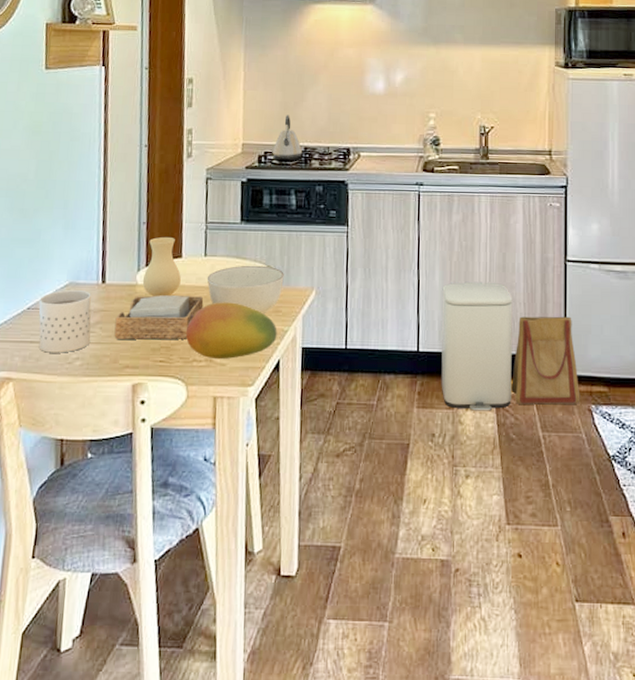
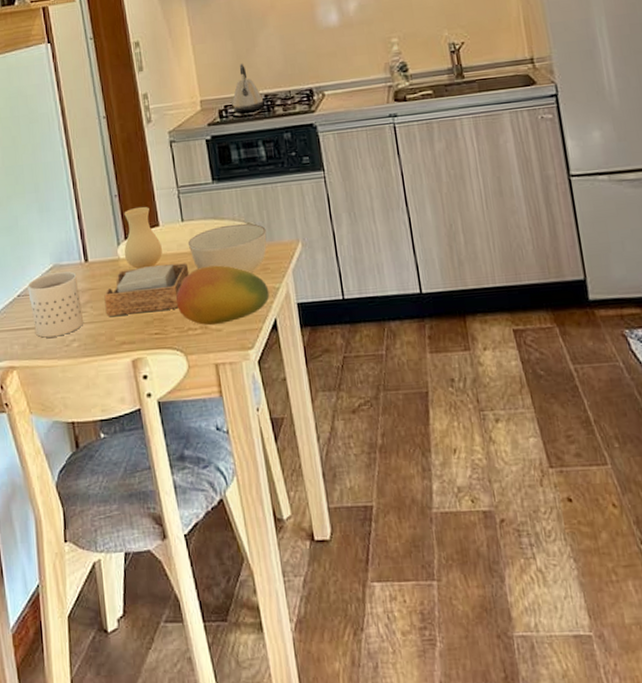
pedal bin: present [441,281,513,412] -> none [436,210,533,351]
shopping bag: present [511,316,580,405] -> none [526,236,611,338]

